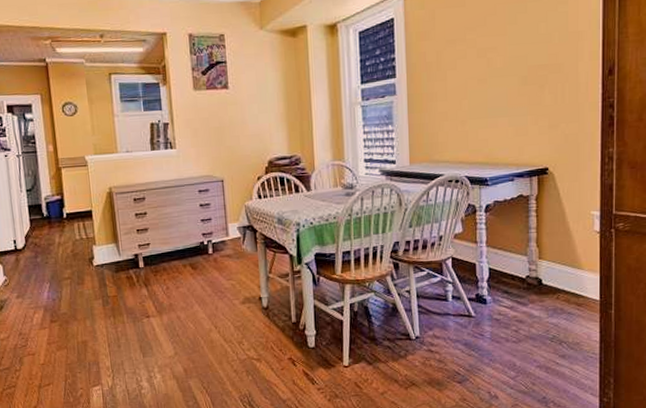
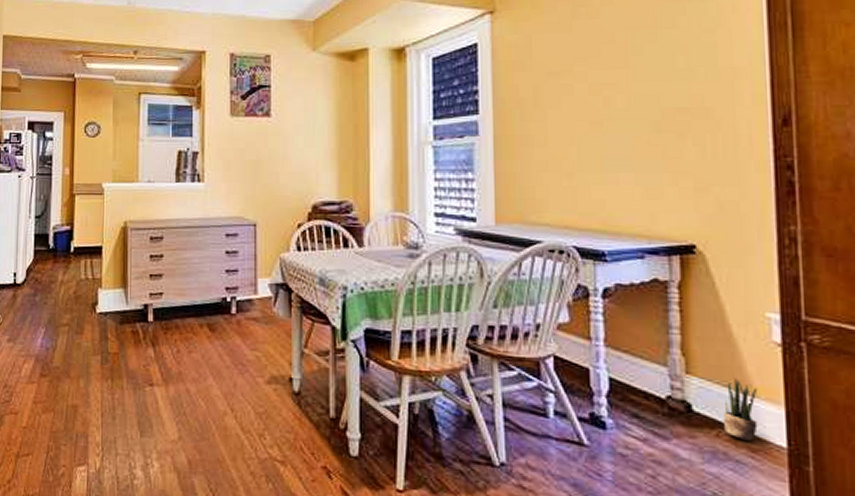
potted plant: none [562,258,584,299] -> present [724,378,758,441]

